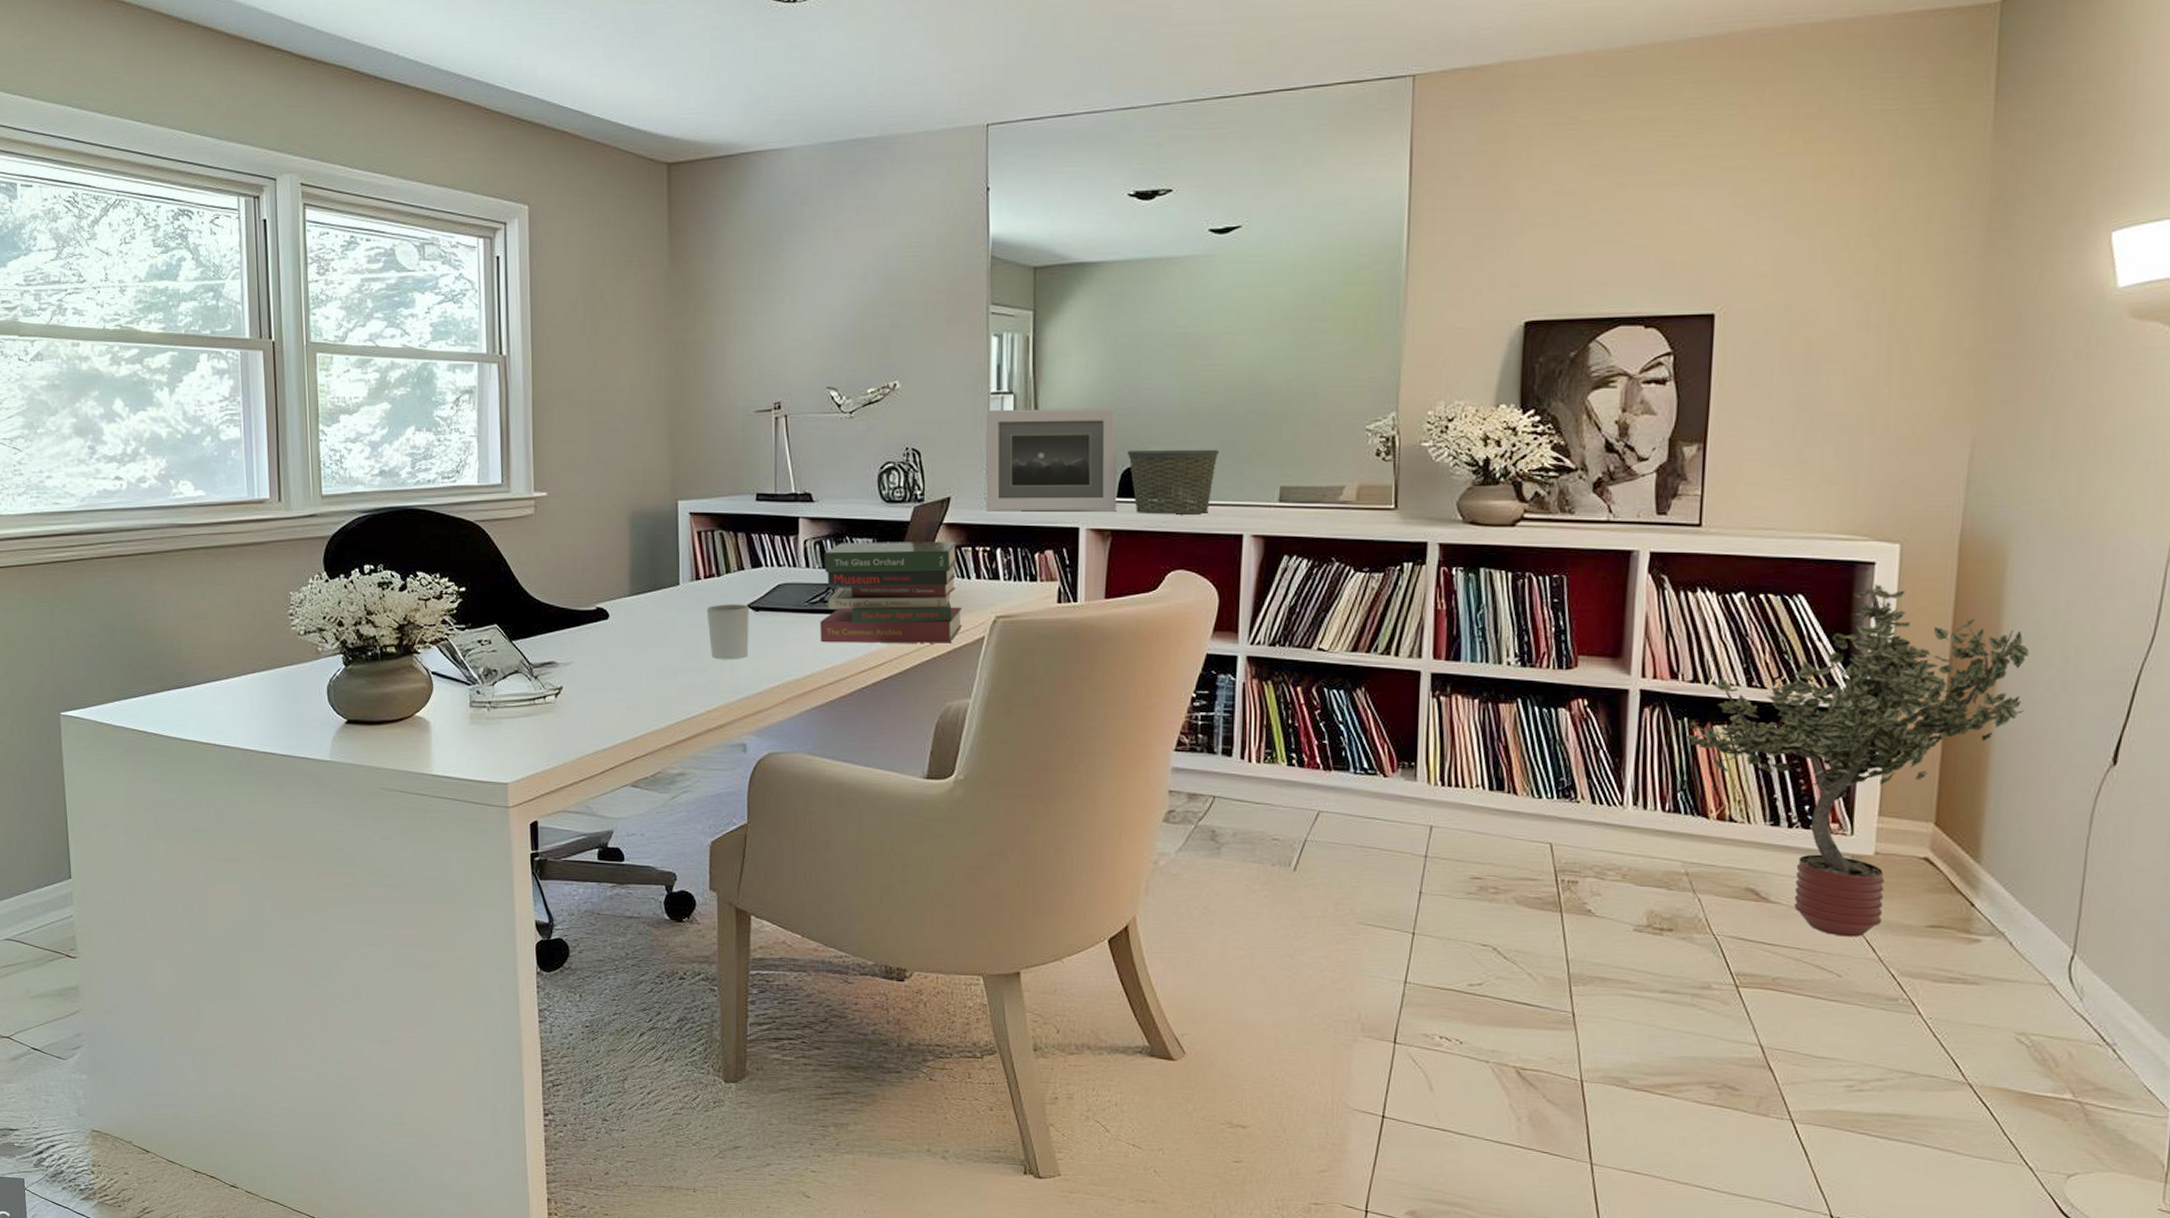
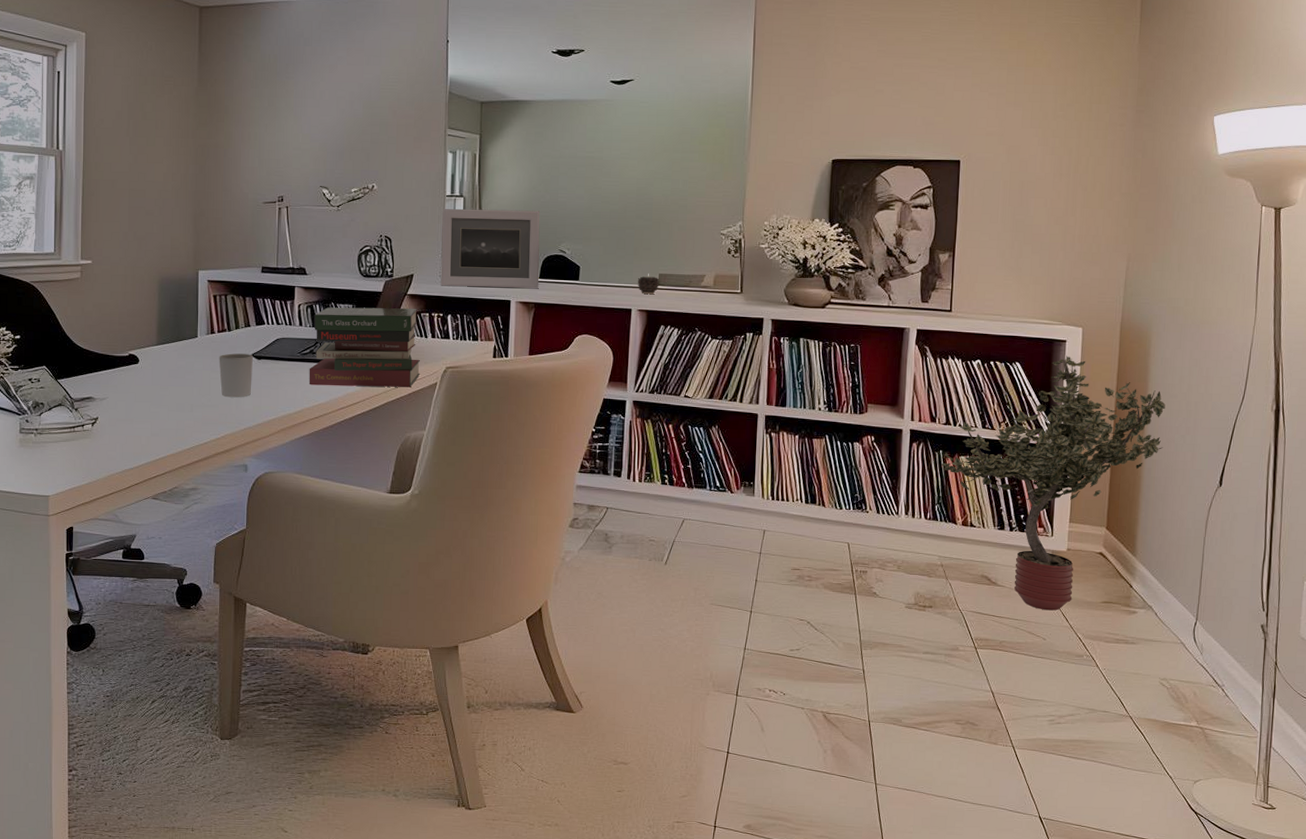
basket: present [1128,449,1220,515] -> none [548,243,616,293]
candle: none [1251,486,1281,515] -> present [638,273,660,295]

